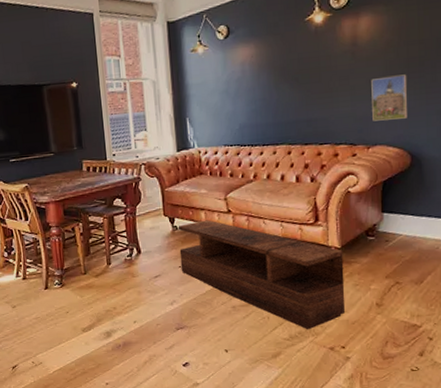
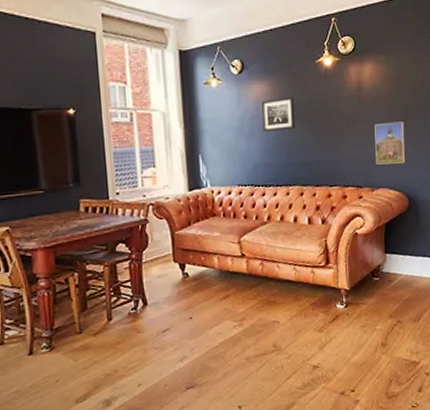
coffee table: present [177,220,346,330] -> none [188,265,355,377]
wall art: none [248,57,282,93] -> present [262,97,295,131]

